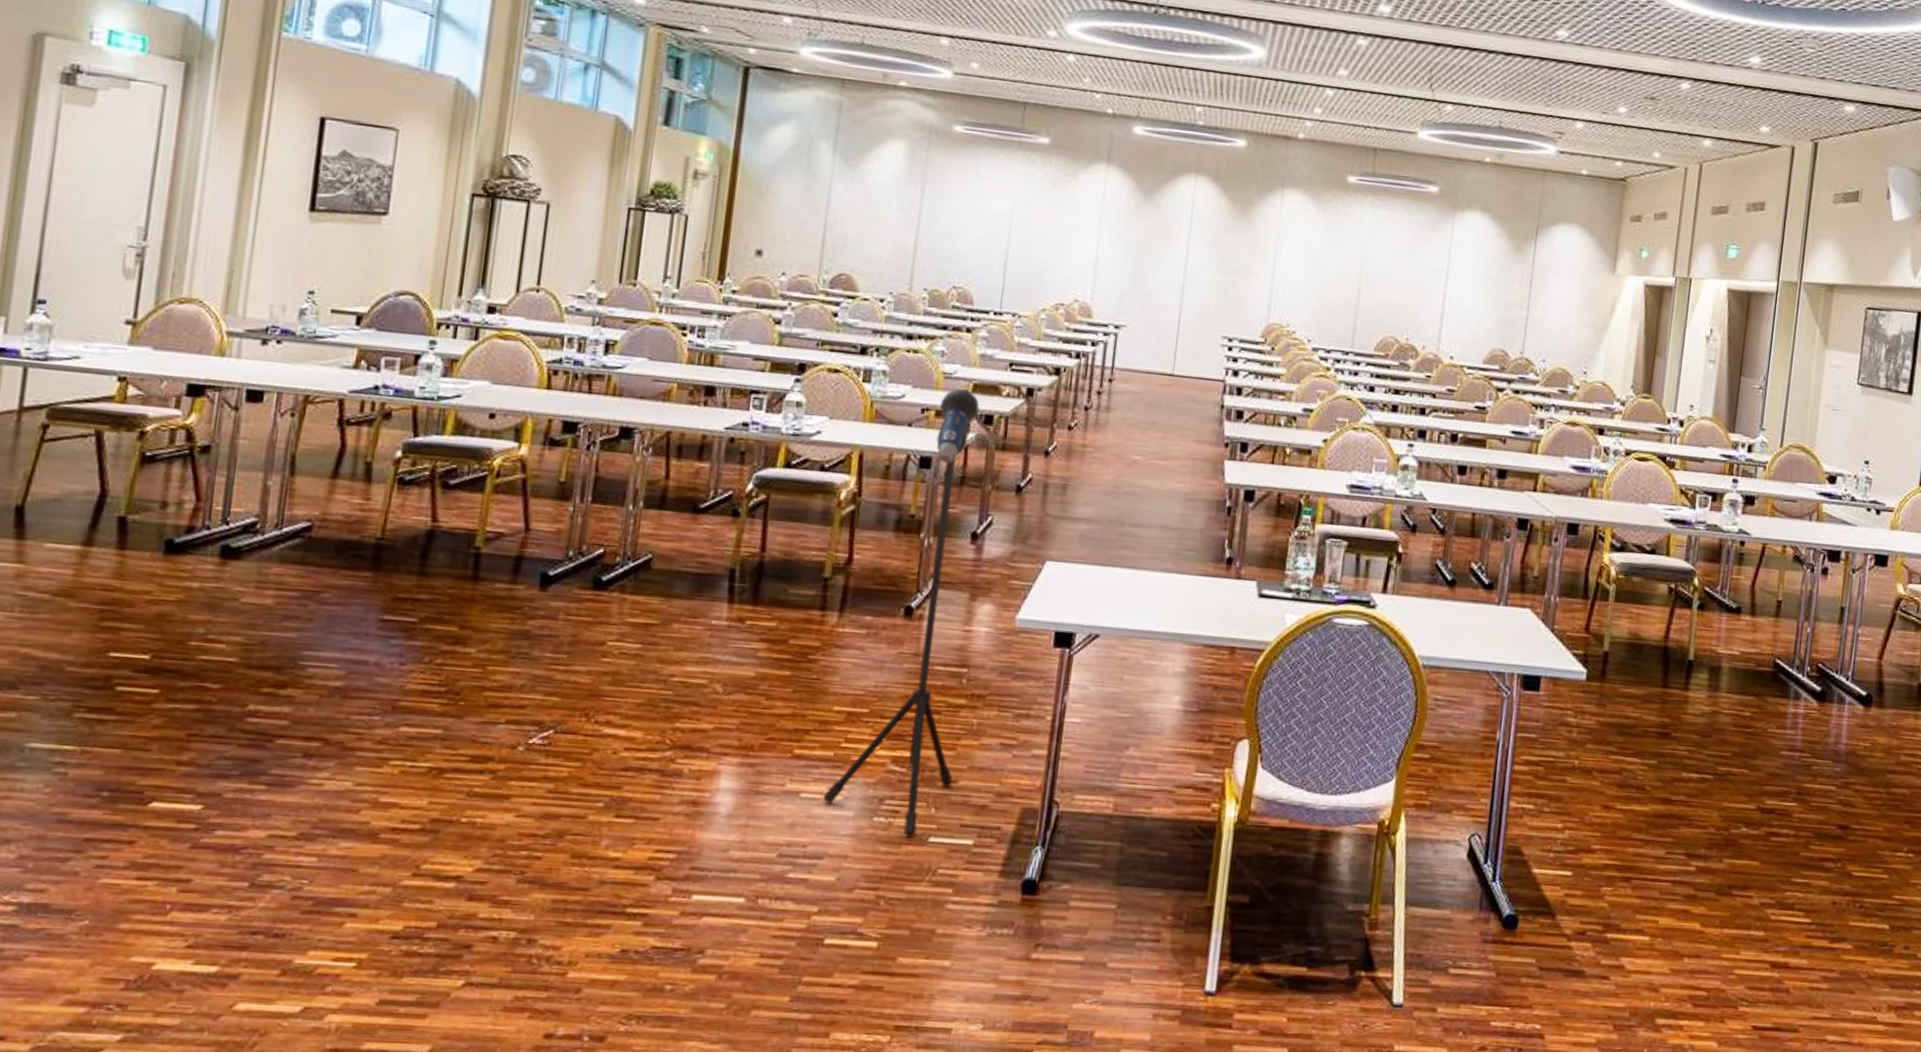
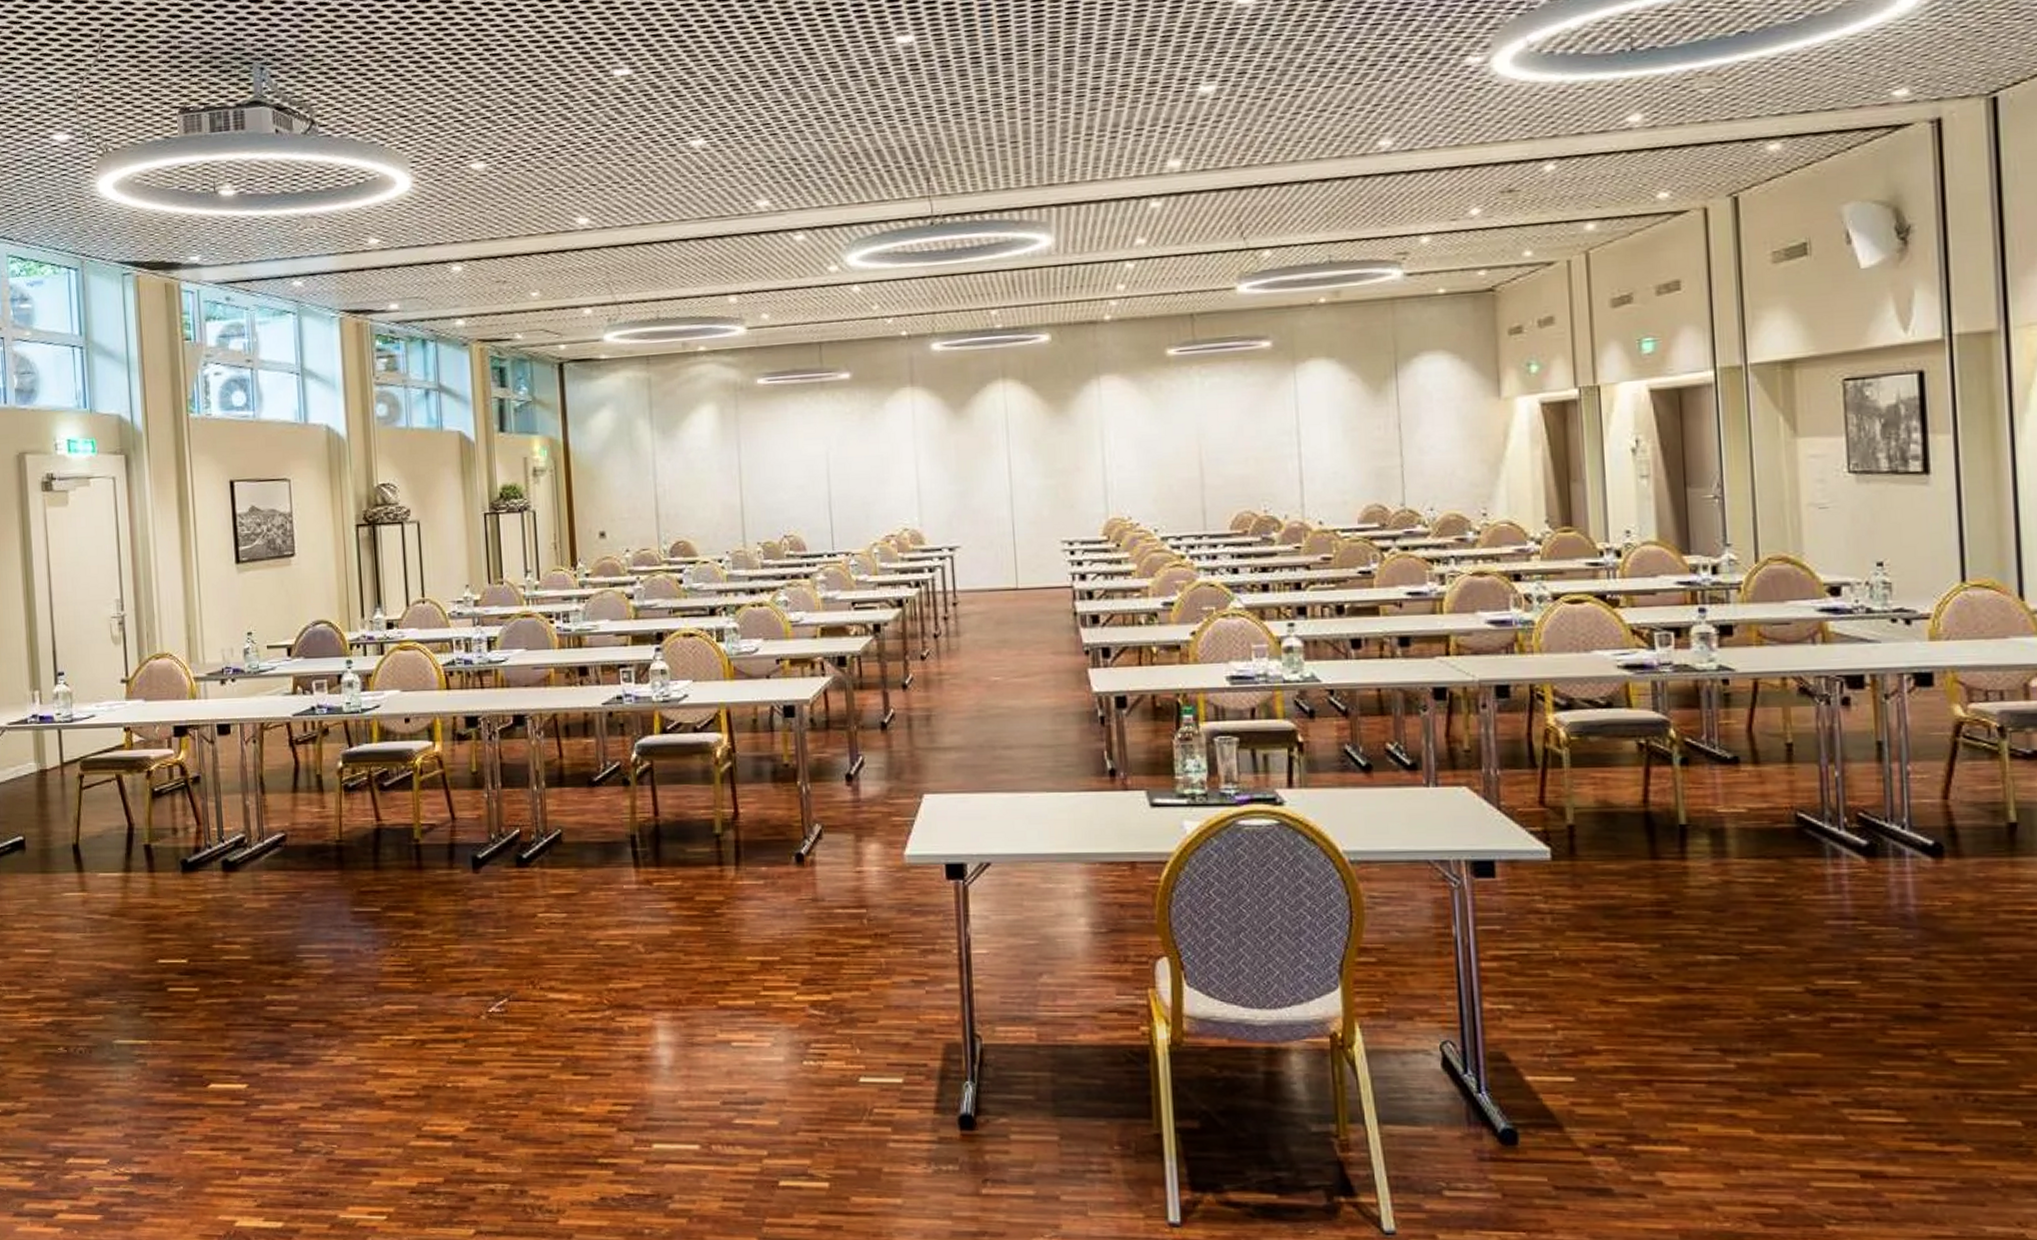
microphone stand: present [823,389,980,836] -> none [752,635,872,1078]

